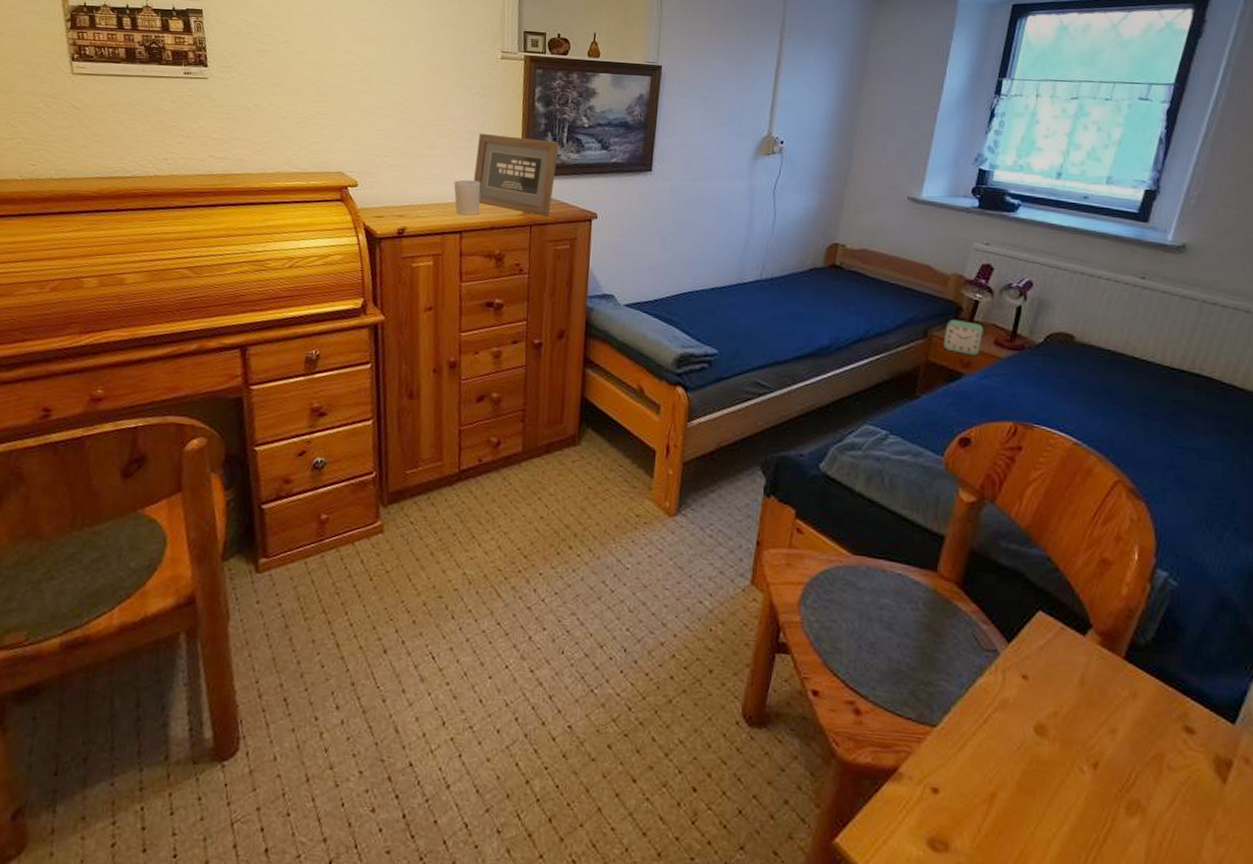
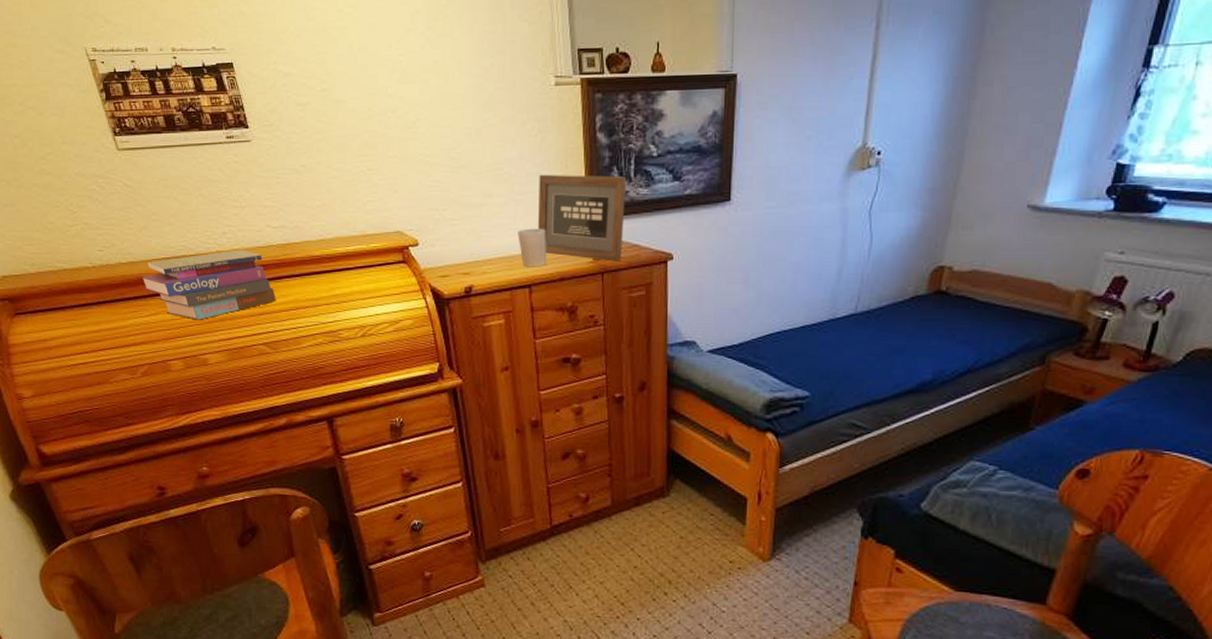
books: none [71,175,208,240] -> present [141,249,276,320]
alarm clock: present [943,320,983,355] -> none [1063,343,1111,380]

